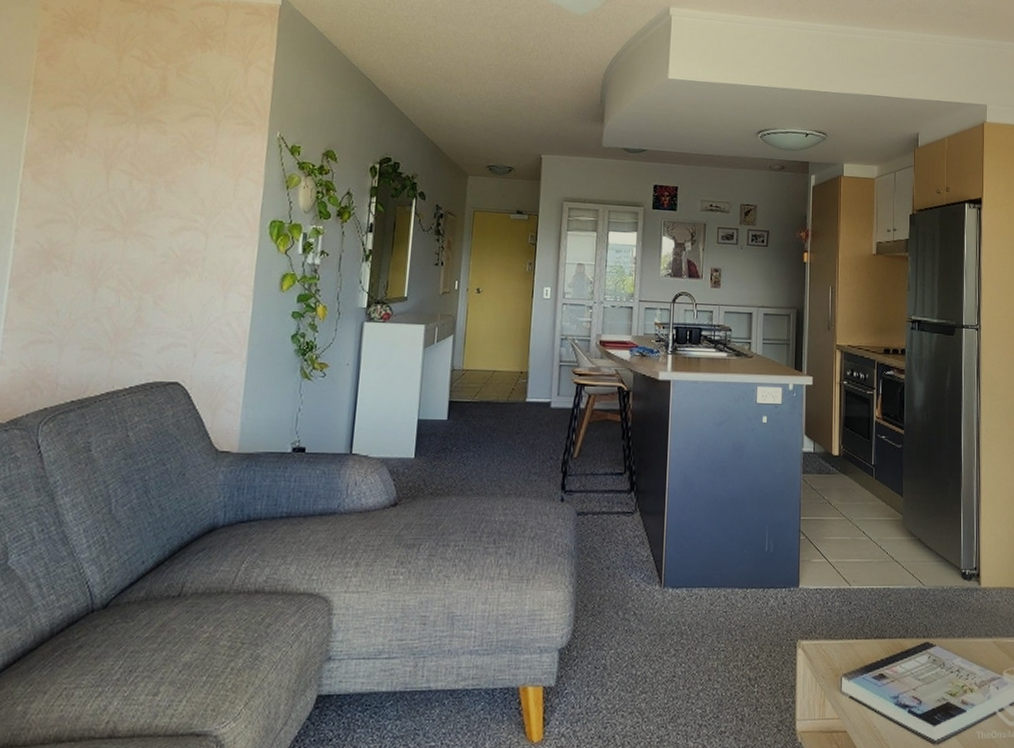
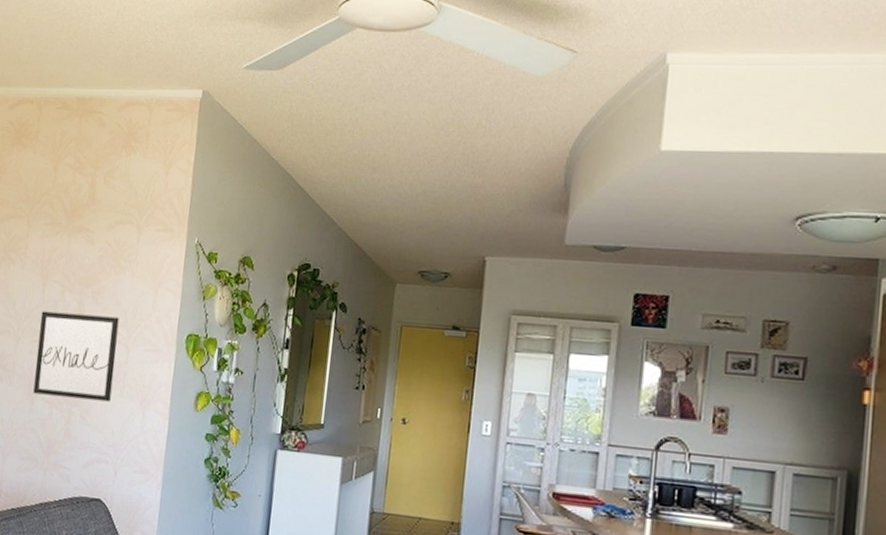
wall art: none [96,199,197,287] -> present [33,311,120,402]

